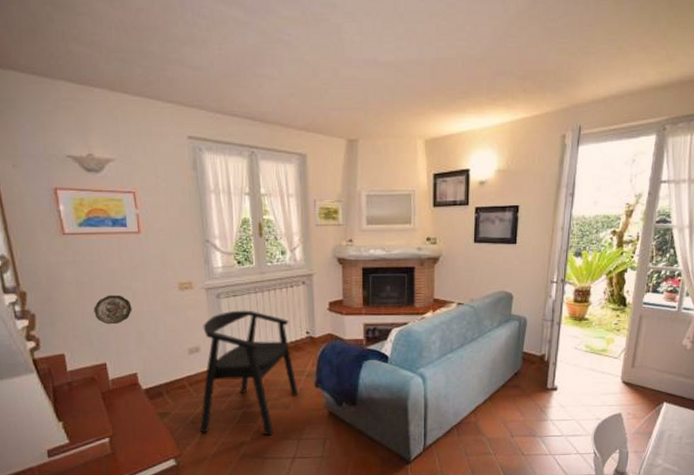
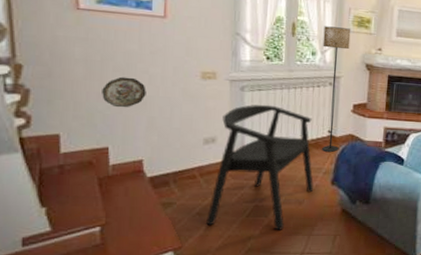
floor lamp: none [290,222,319,355] -> present [322,26,351,153]

